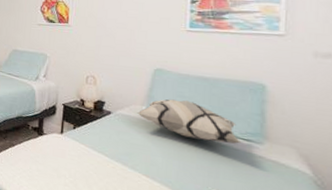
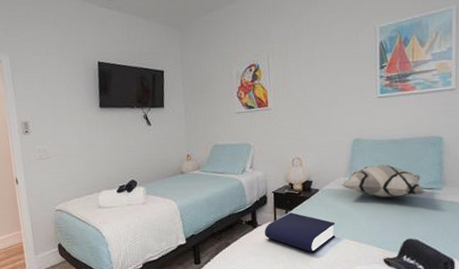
book: none [49,128,126,178] -> present [264,212,336,253]

